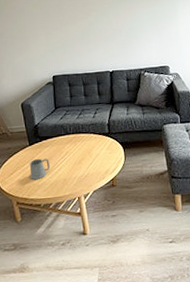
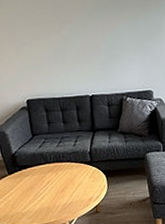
mug: present [29,158,50,180] -> none [10,187,33,208]

